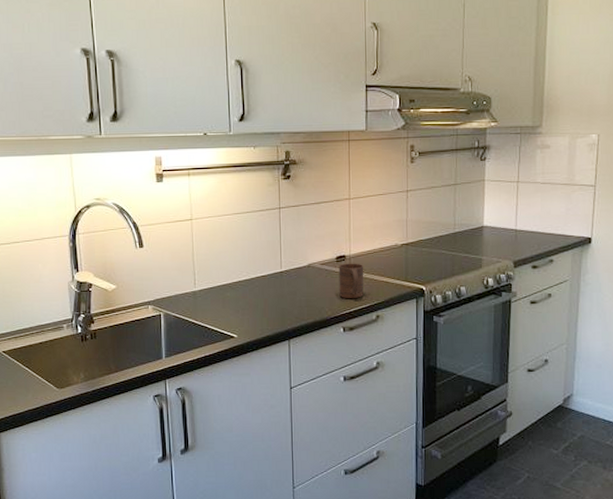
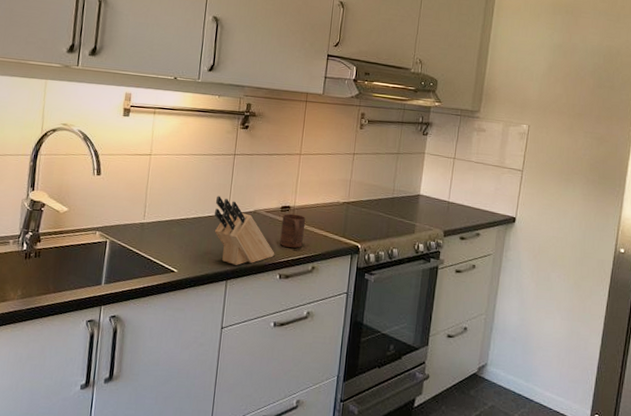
knife block: none [266,254,336,323] -> present [214,196,275,265]

